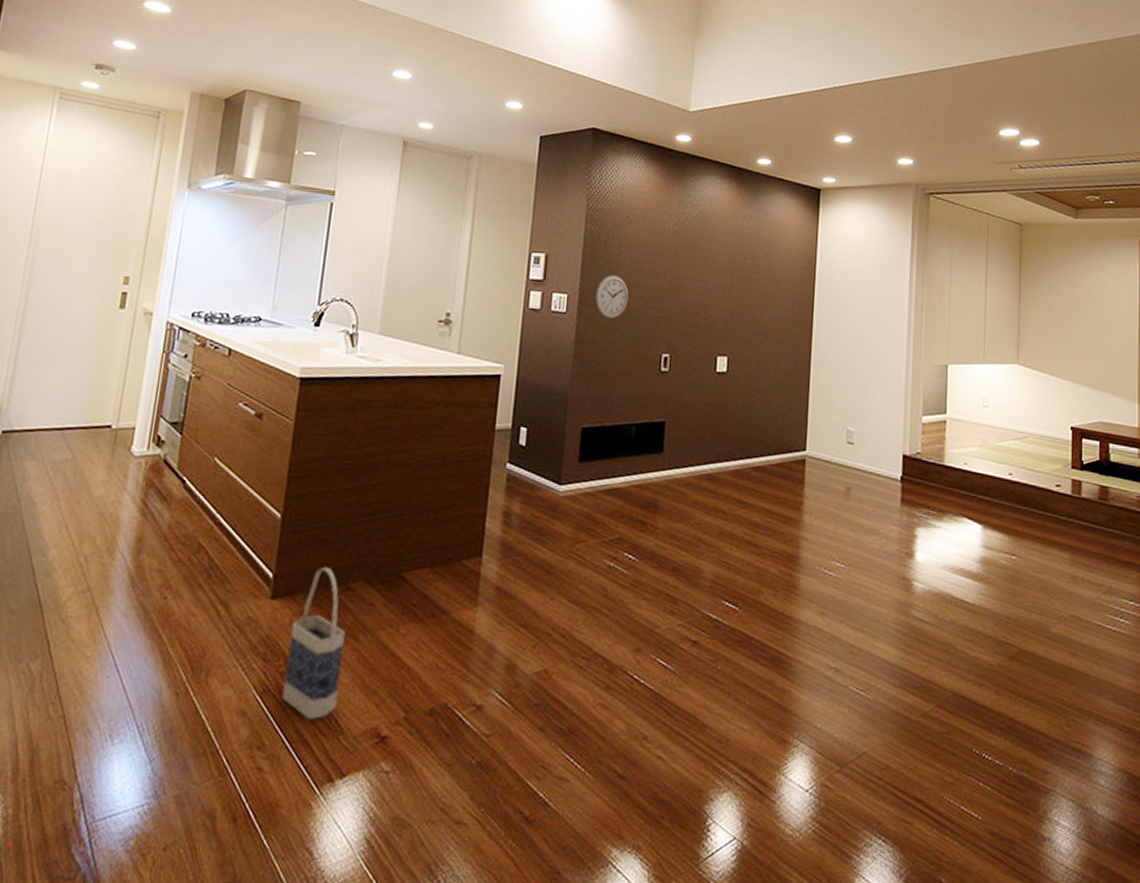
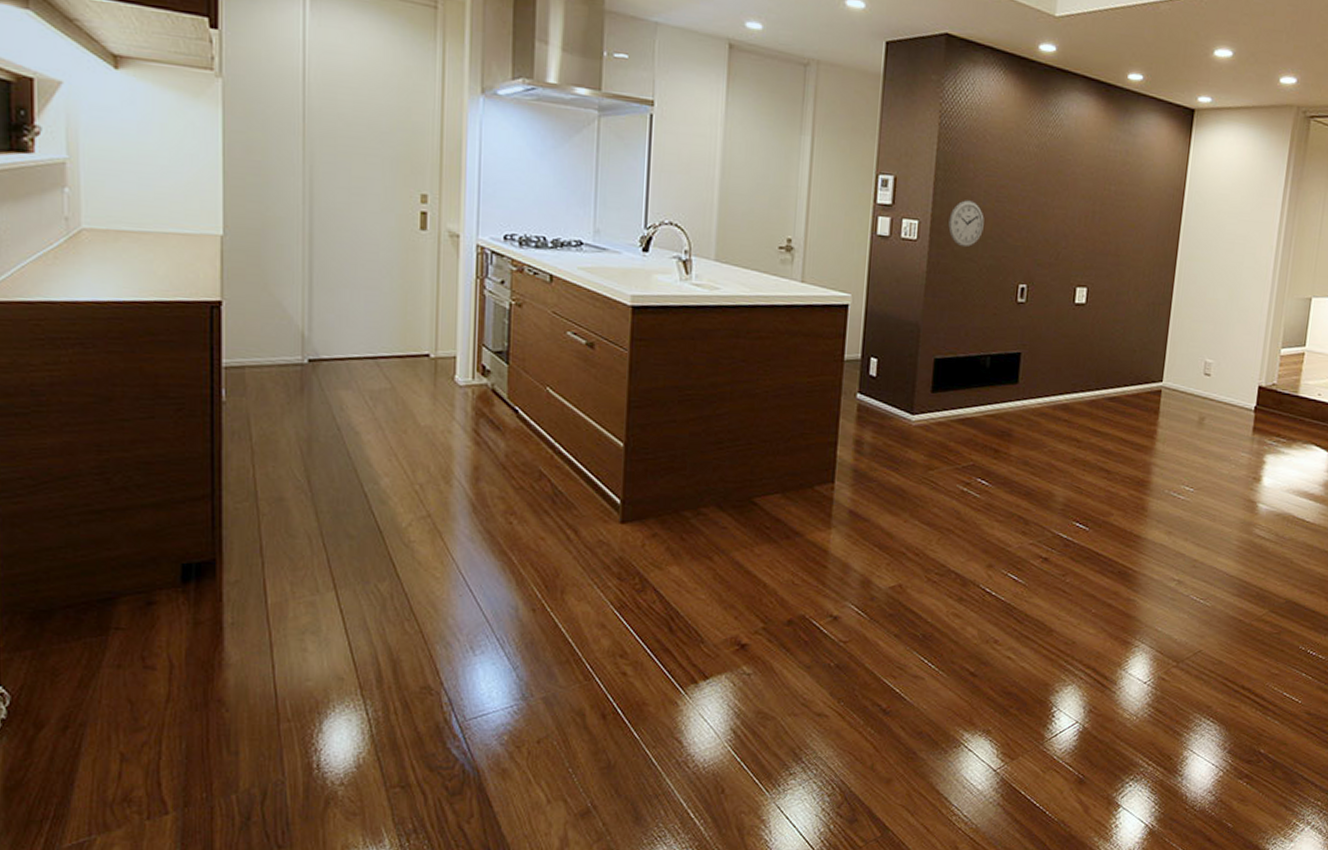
bag: present [282,566,346,721] -> none [640,493,699,632]

